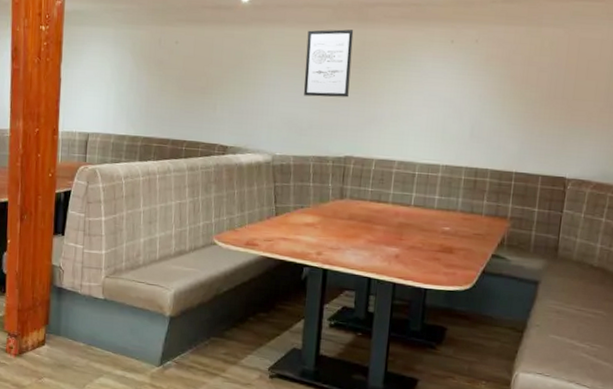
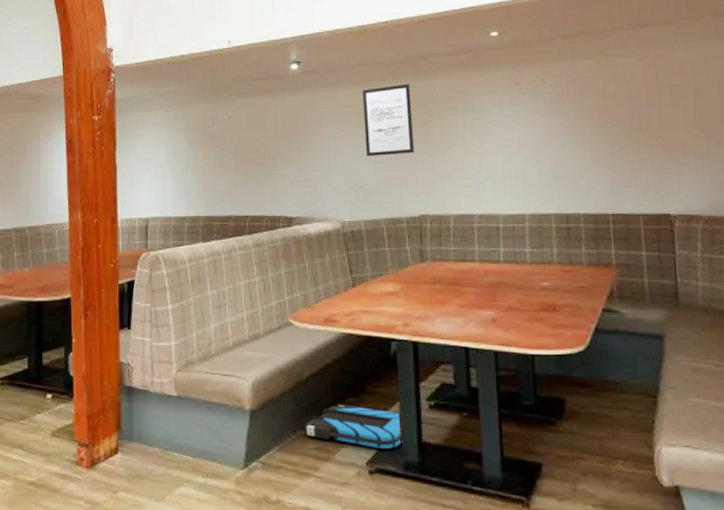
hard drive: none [217,318,303,358] -> present [305,404,403,449]

